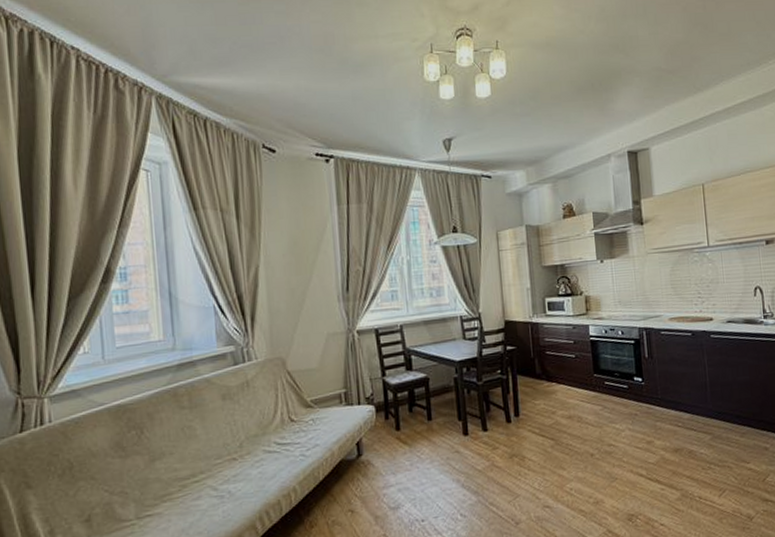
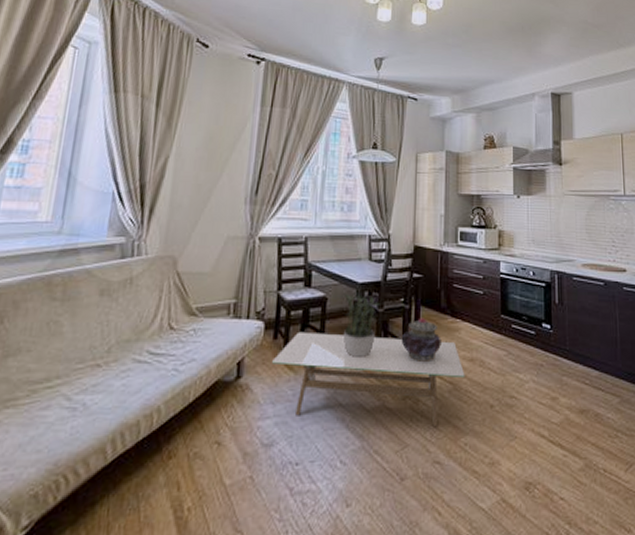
coffee table: none [387,403,565,482] -> present [272,331,465,428]
potted plant: none [443,368,479,428] -> present [343,291,380,359]
decorative container: none [502,385,540,424] -> present [401,318,441,362]

